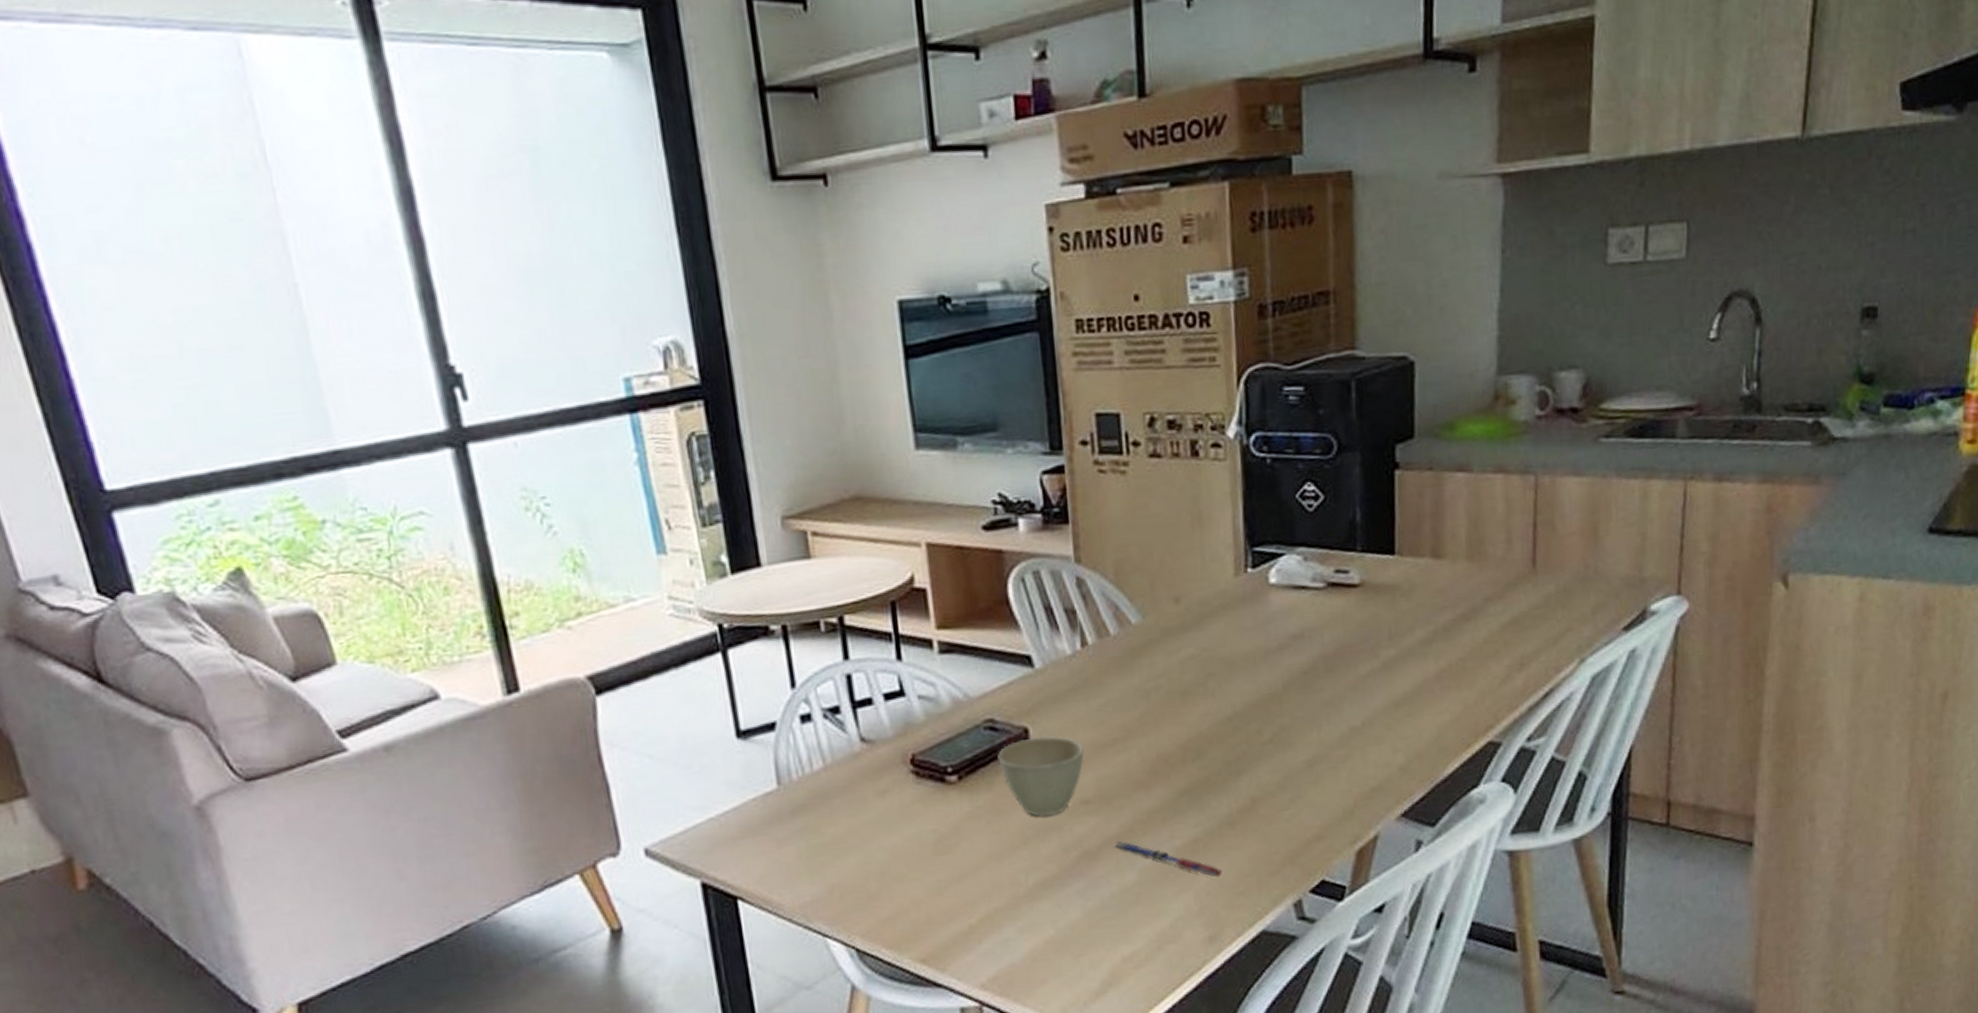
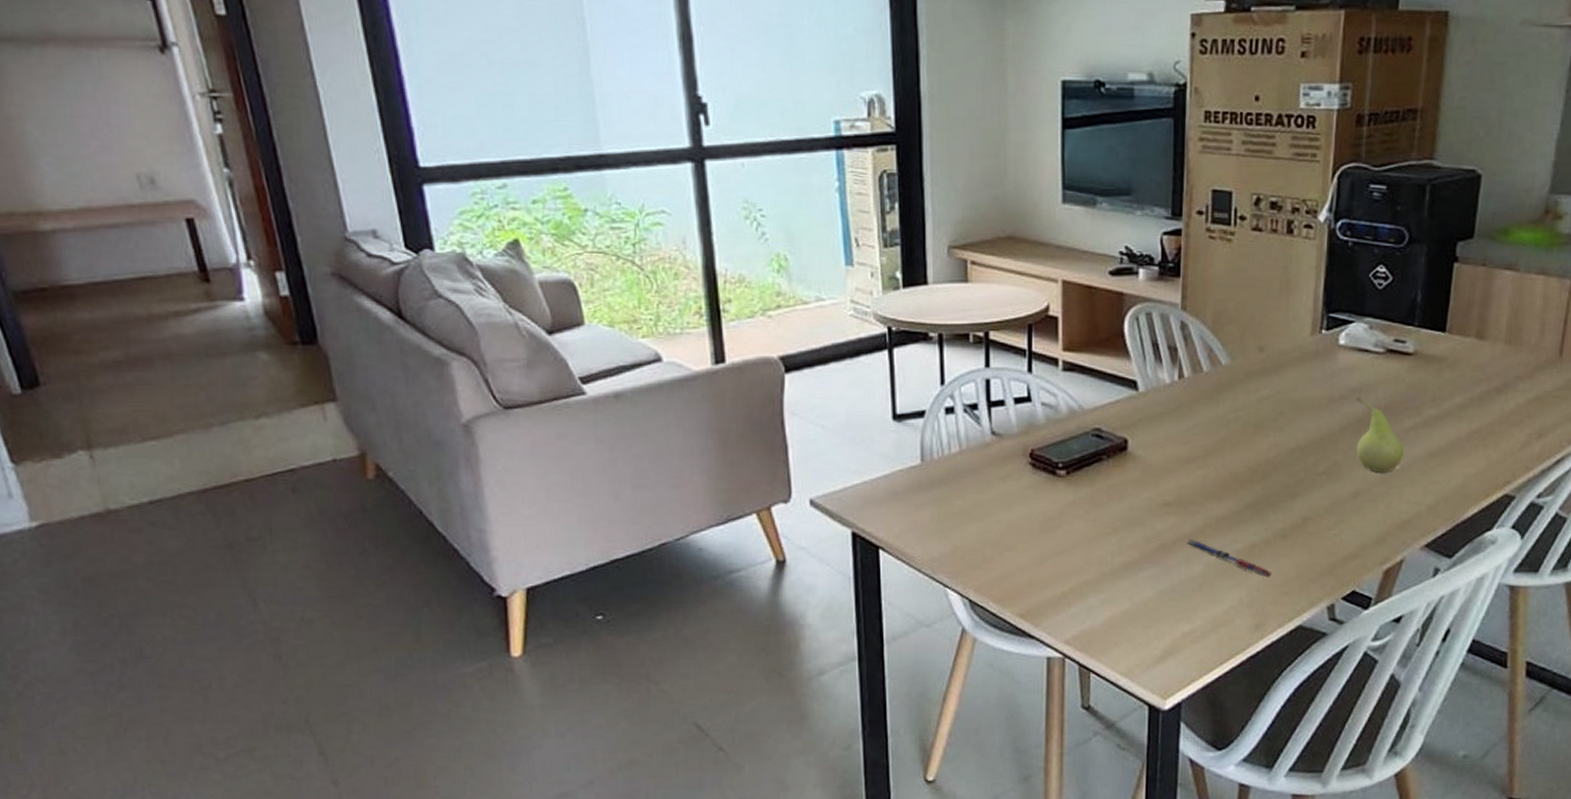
cup: present [997,736,1084,817] -> none [1100,448,1171,513]
fruit: none [1296,643,1364,733] -> present [1355,396,1404,473]

